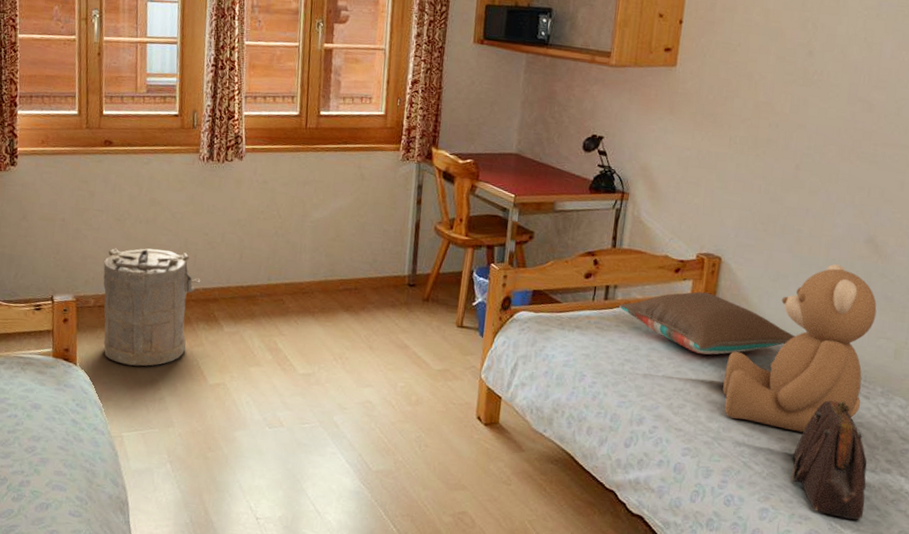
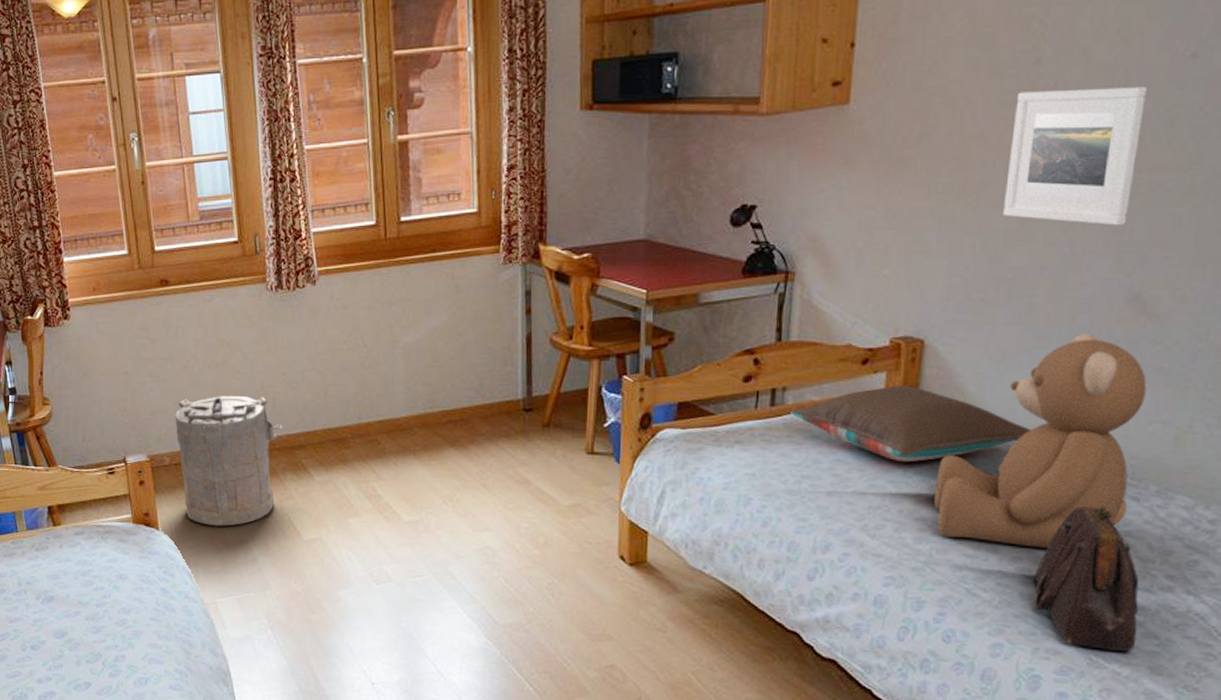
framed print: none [782,74,883,185] -> present [1003,87,1147,226]

